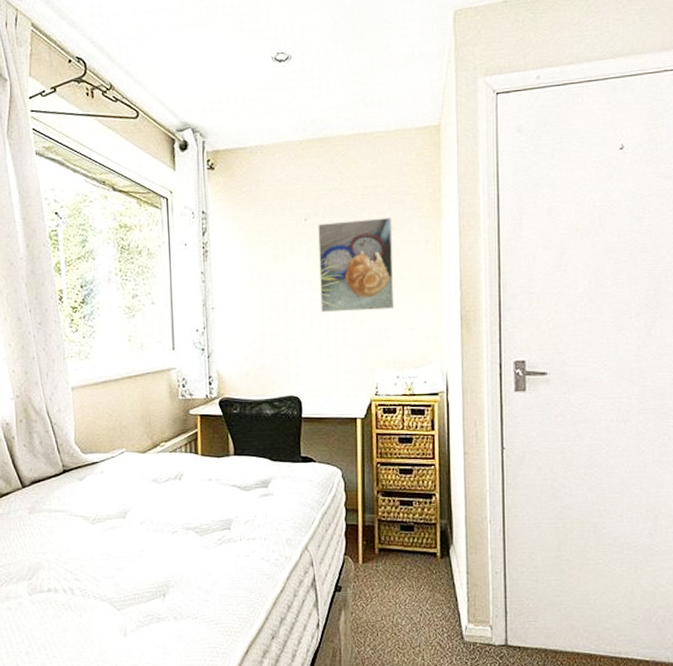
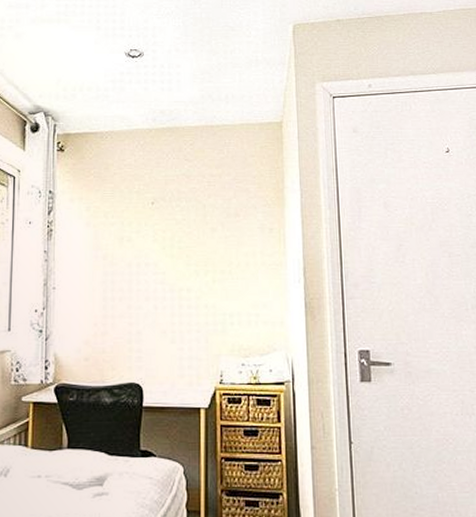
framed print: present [318,218,395,313] -> none [165,205,240,296]

